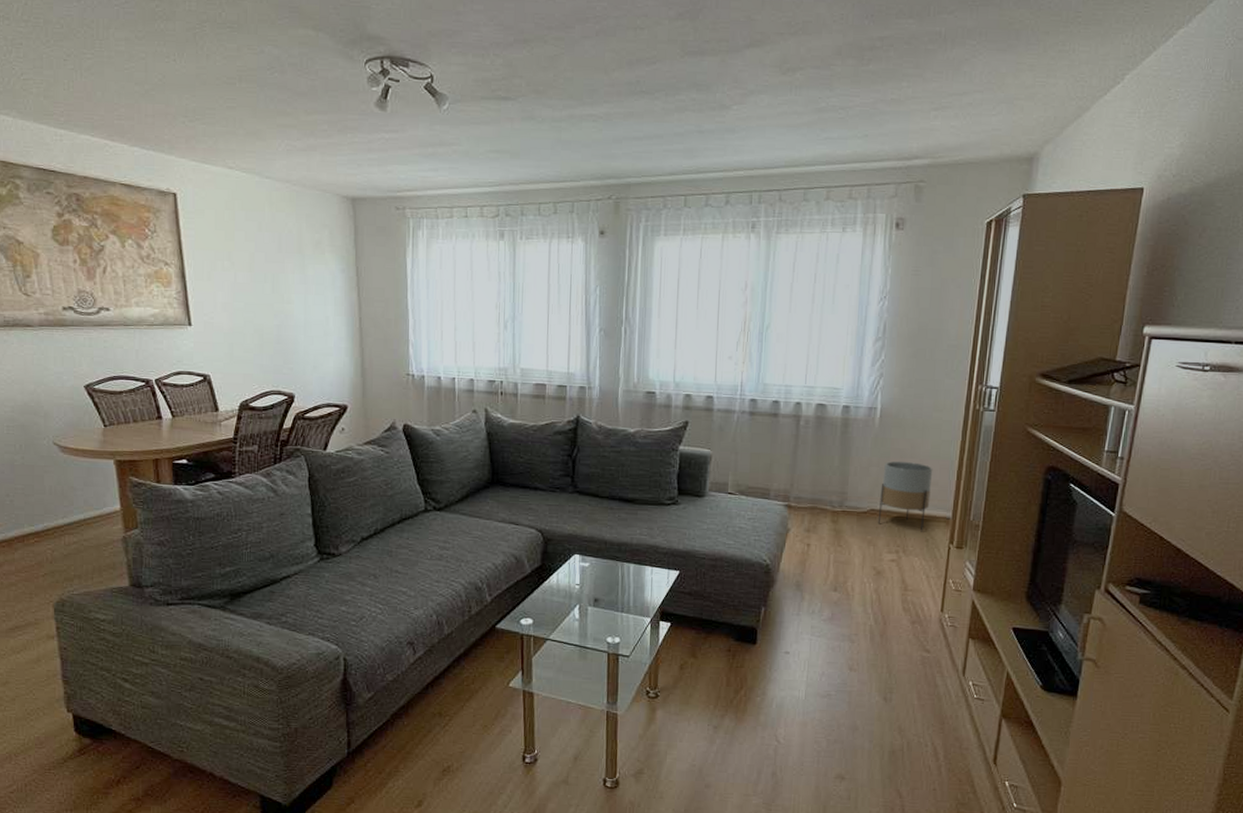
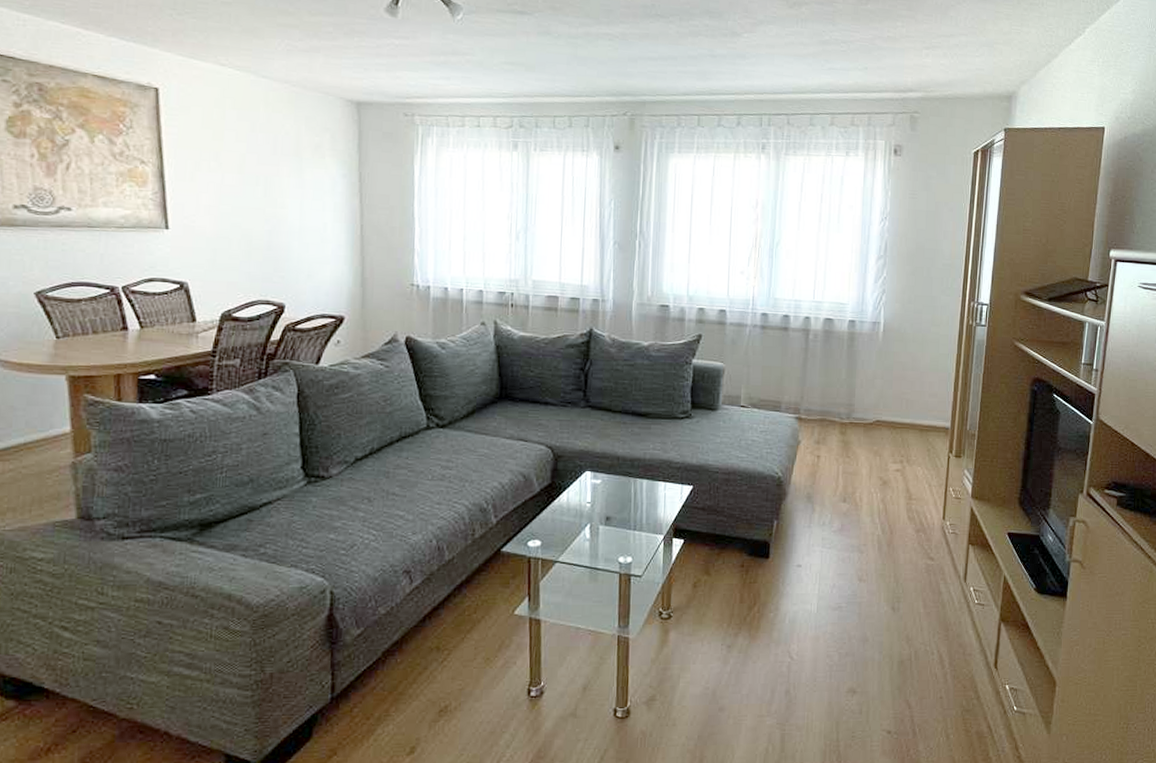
planter: present [877,461,933,532] -> none [883,374,933,442]

